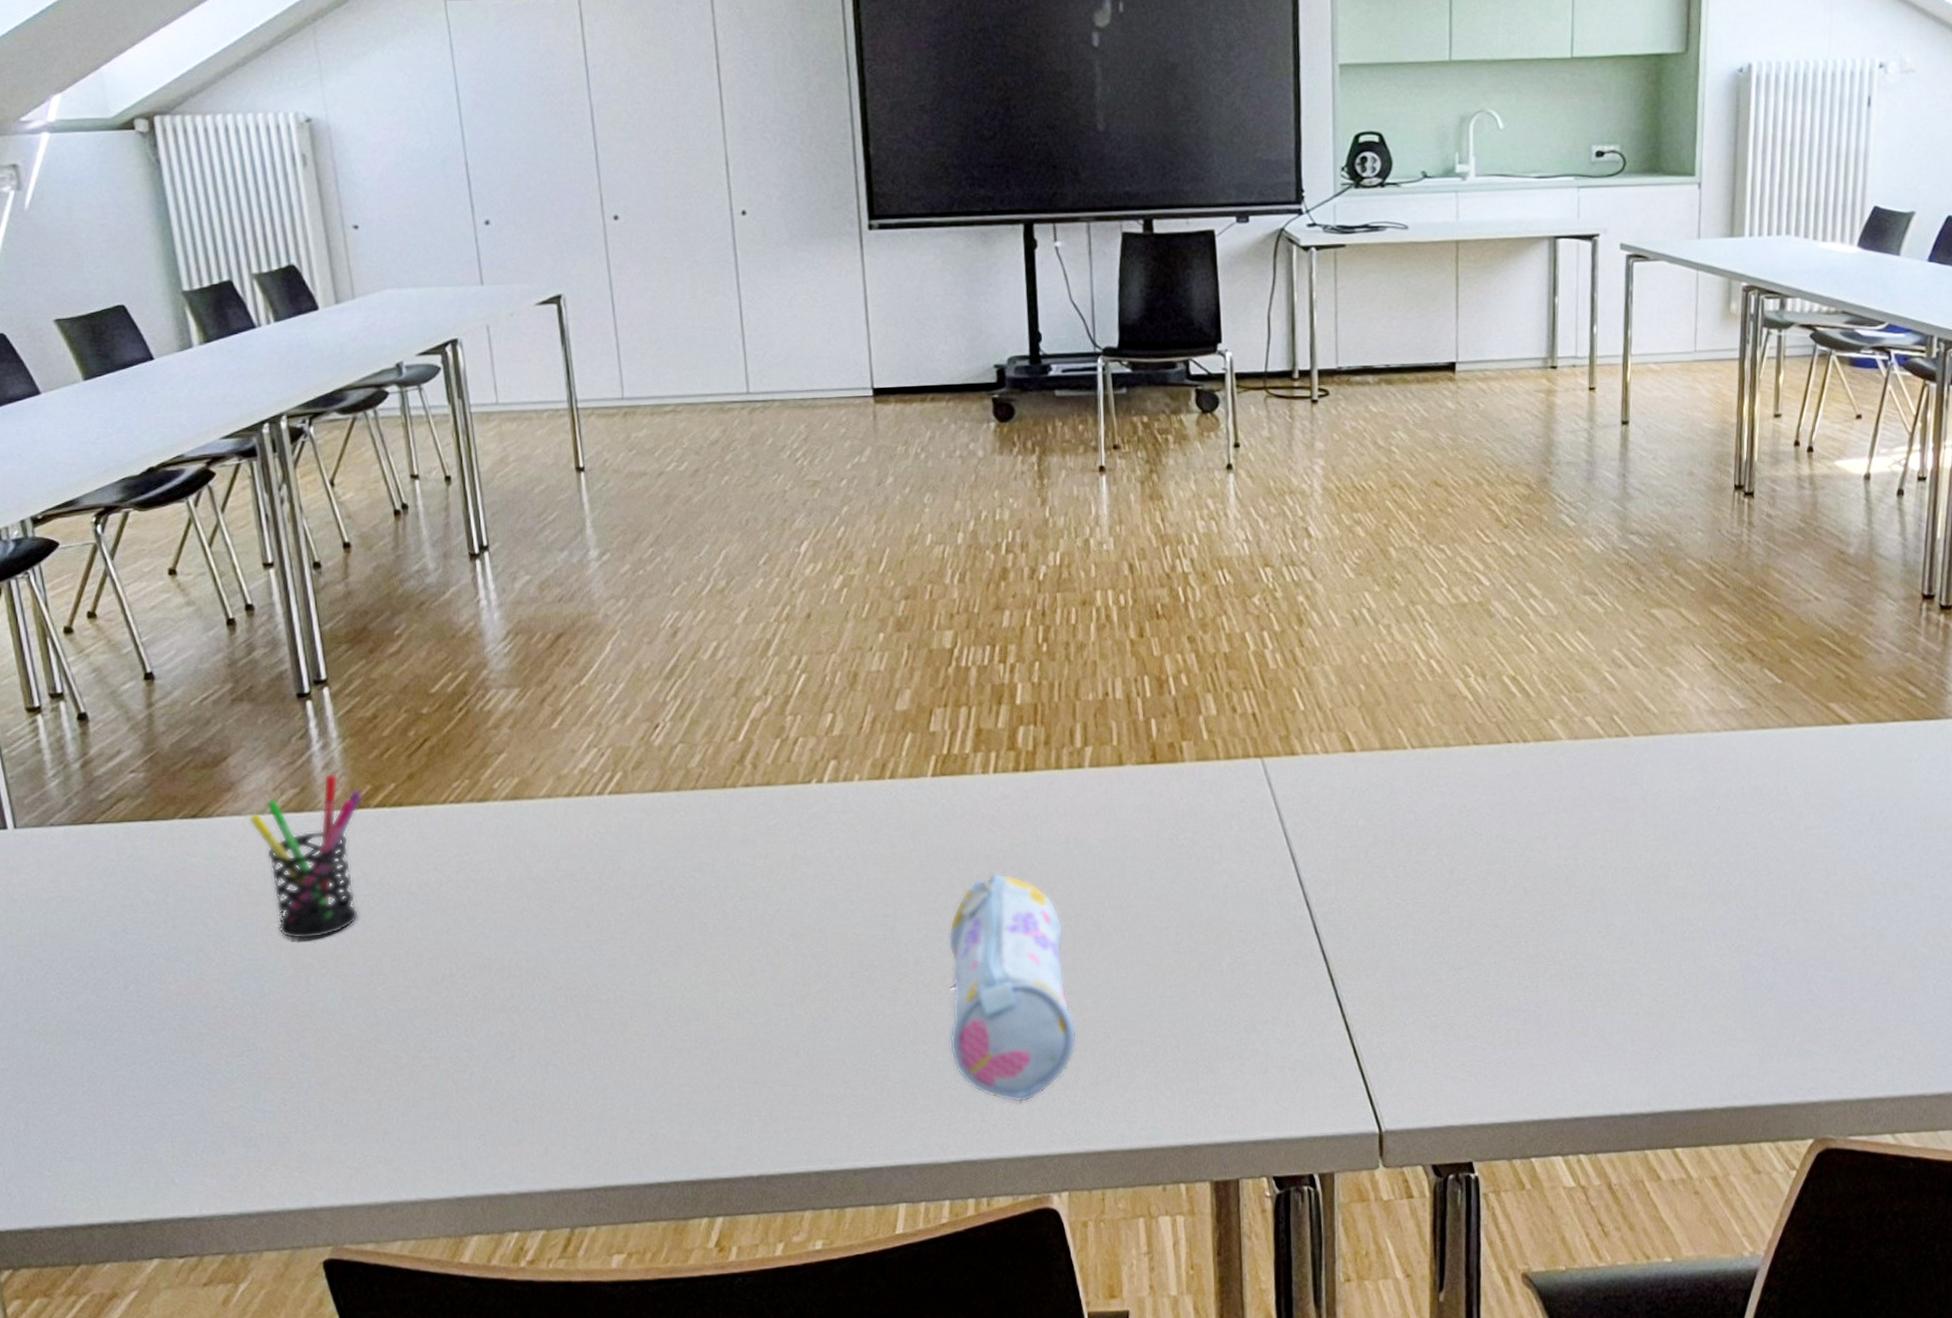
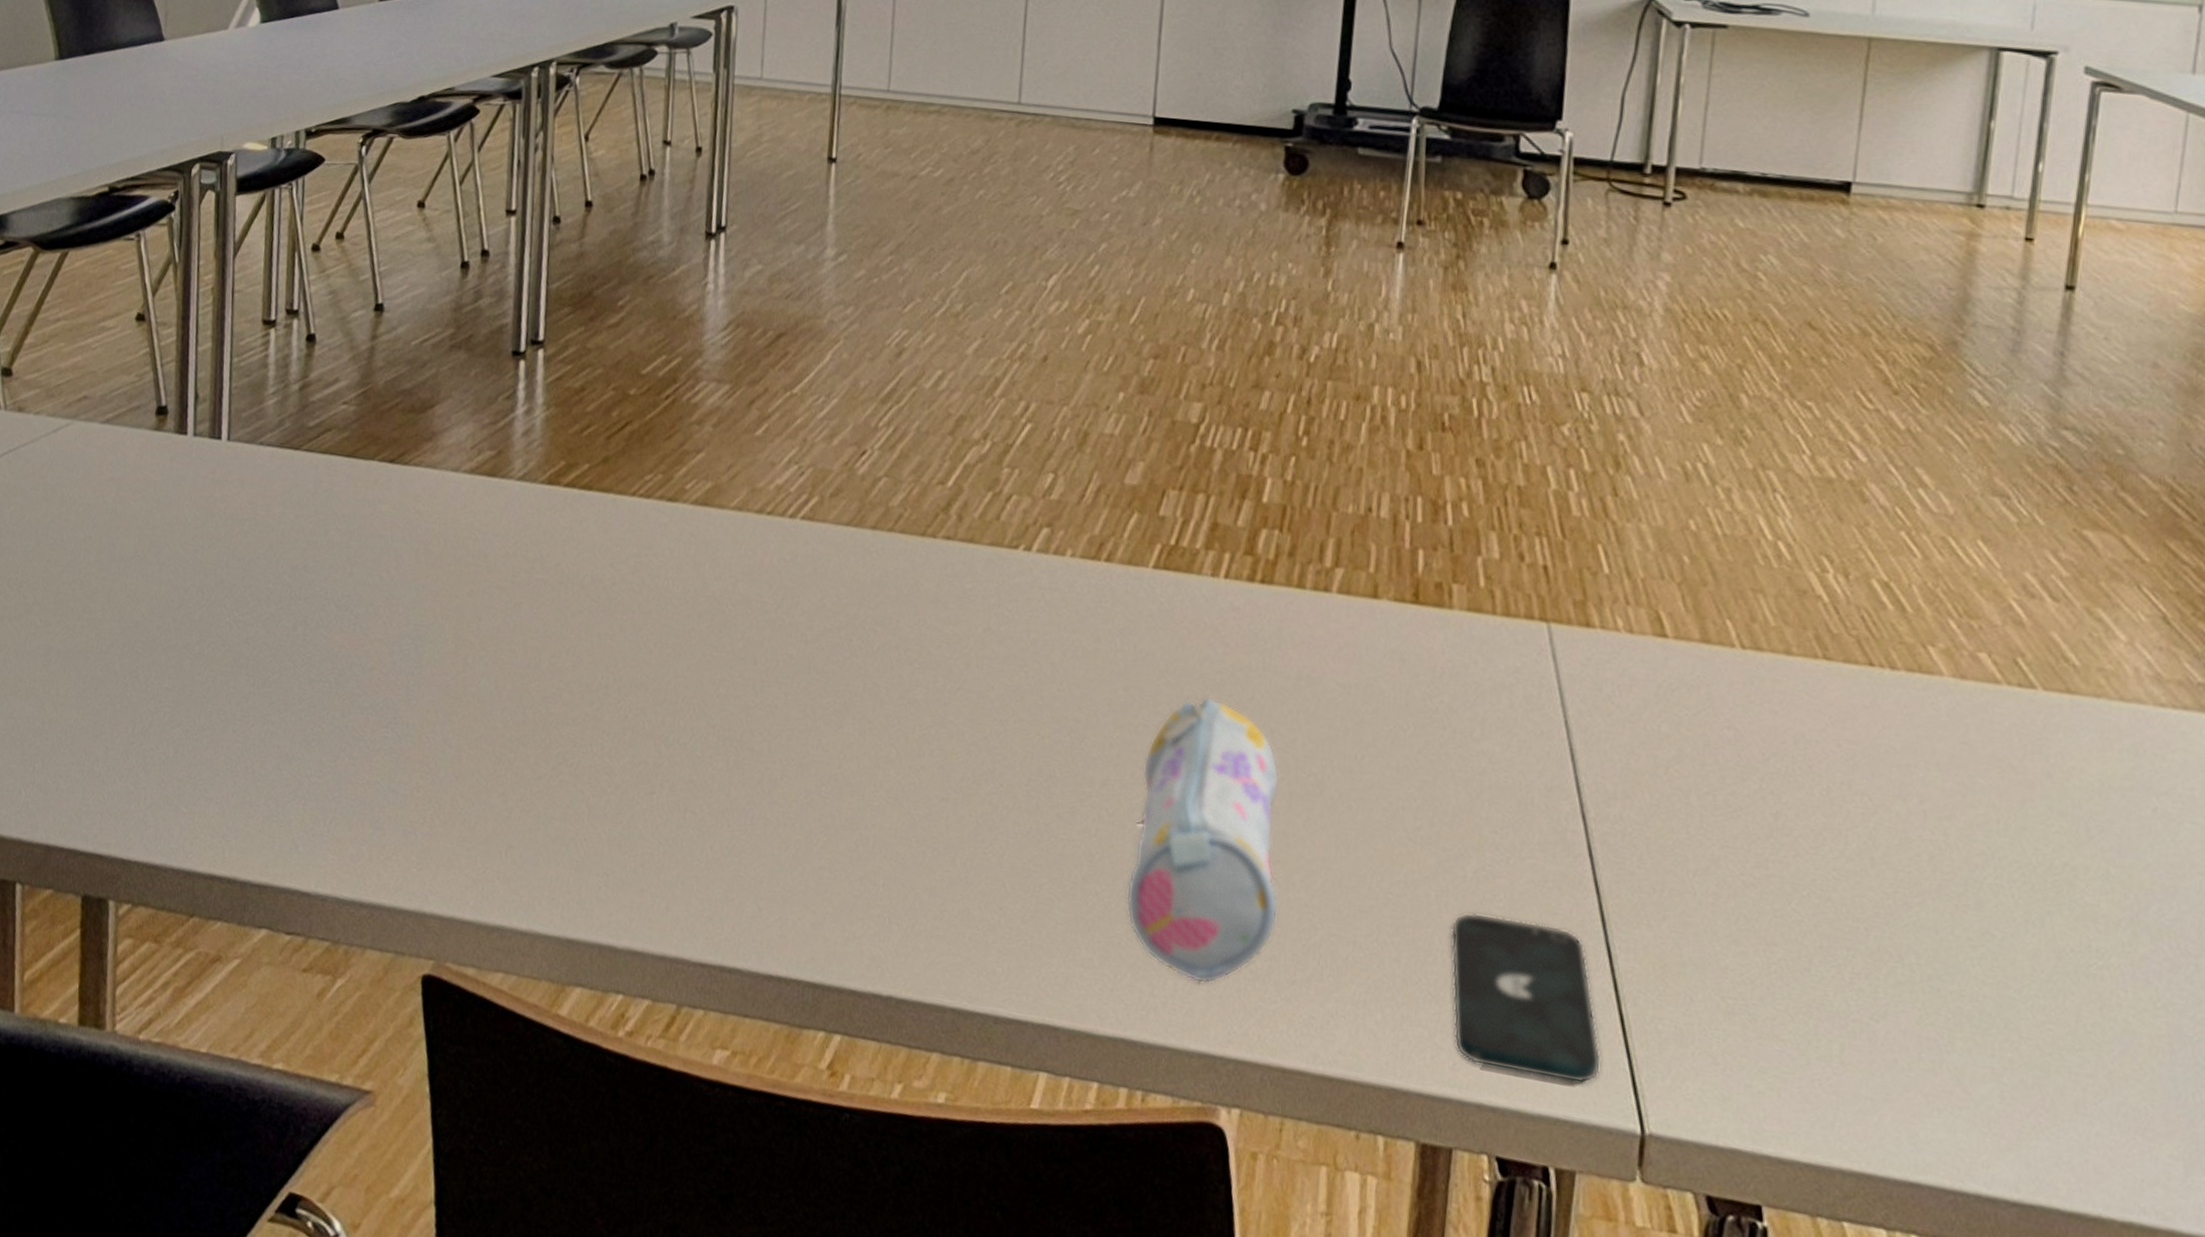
pen holder: present [248,773,363,940] -> none [442,441,556,617]
smartphone: none [1217,993,1344,1112] -> present [1451,912,1602,1084]

